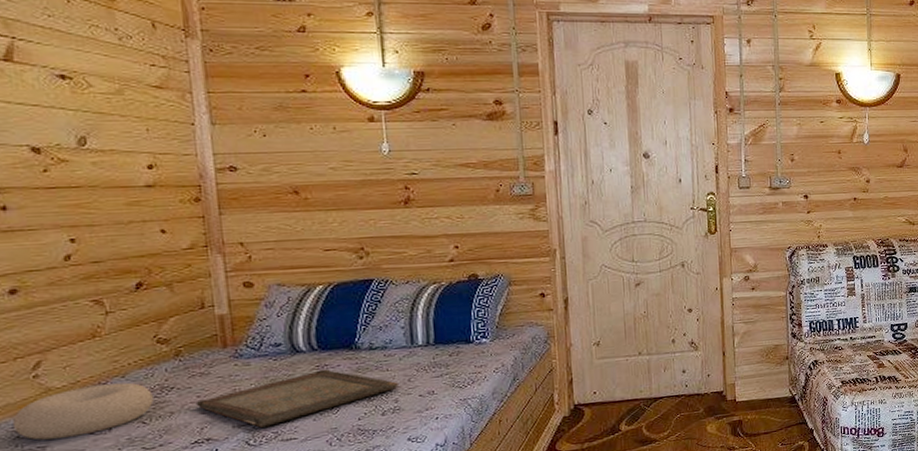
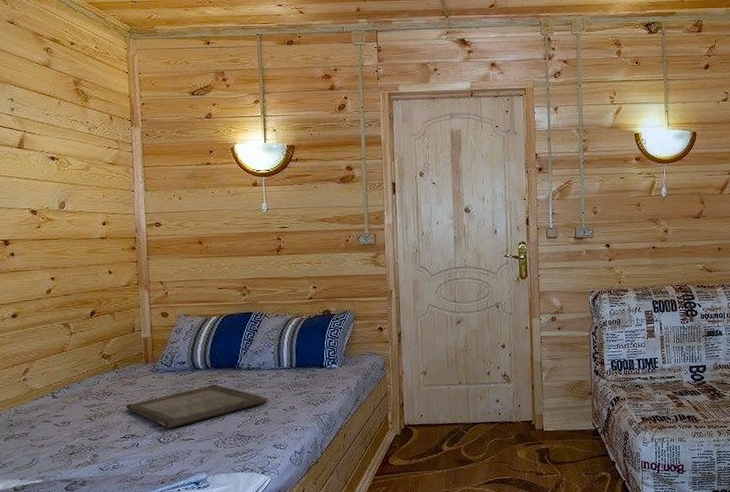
cushion: present [13,382,154,441] -> none [9,387,98,428]

